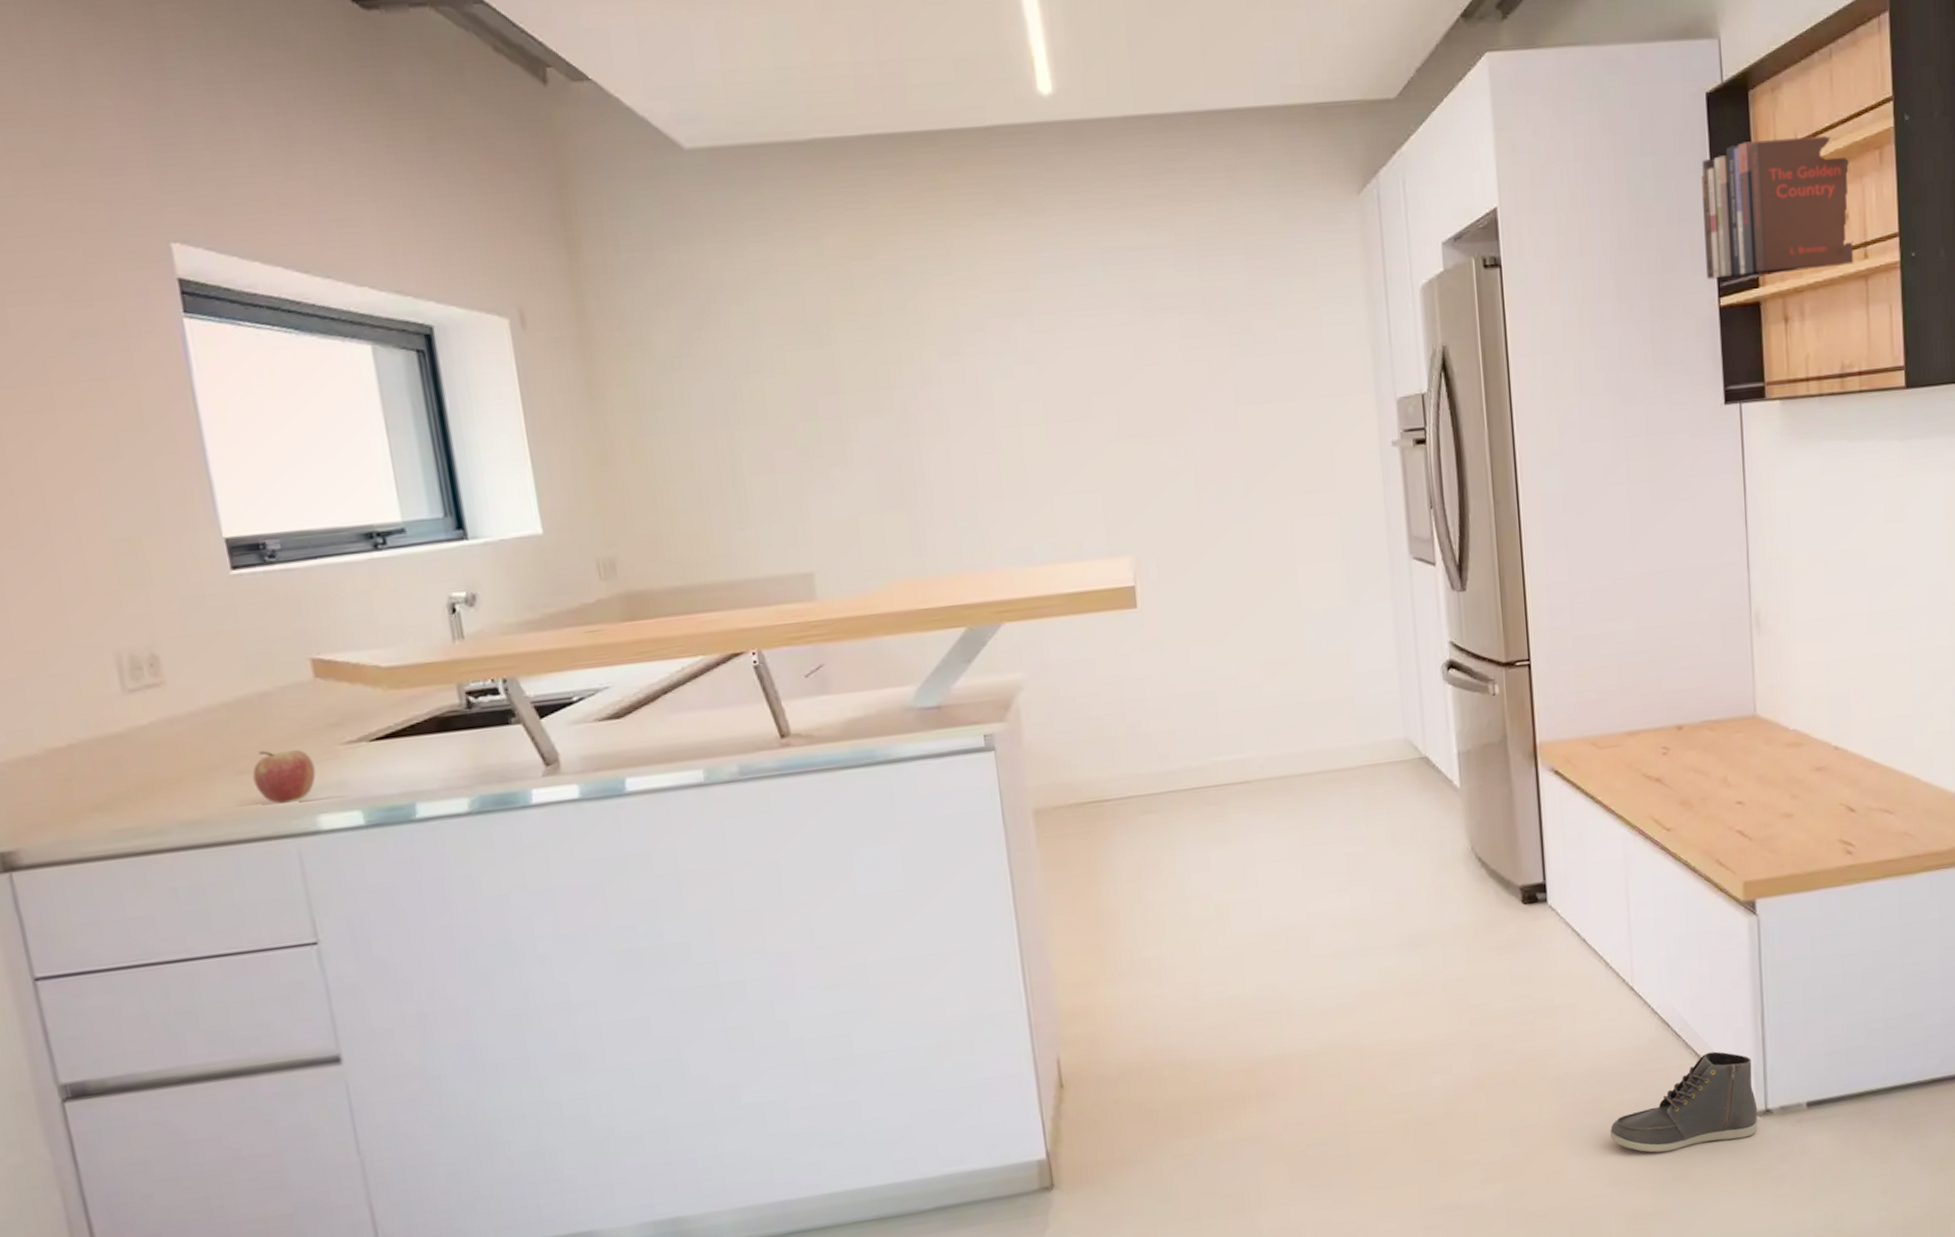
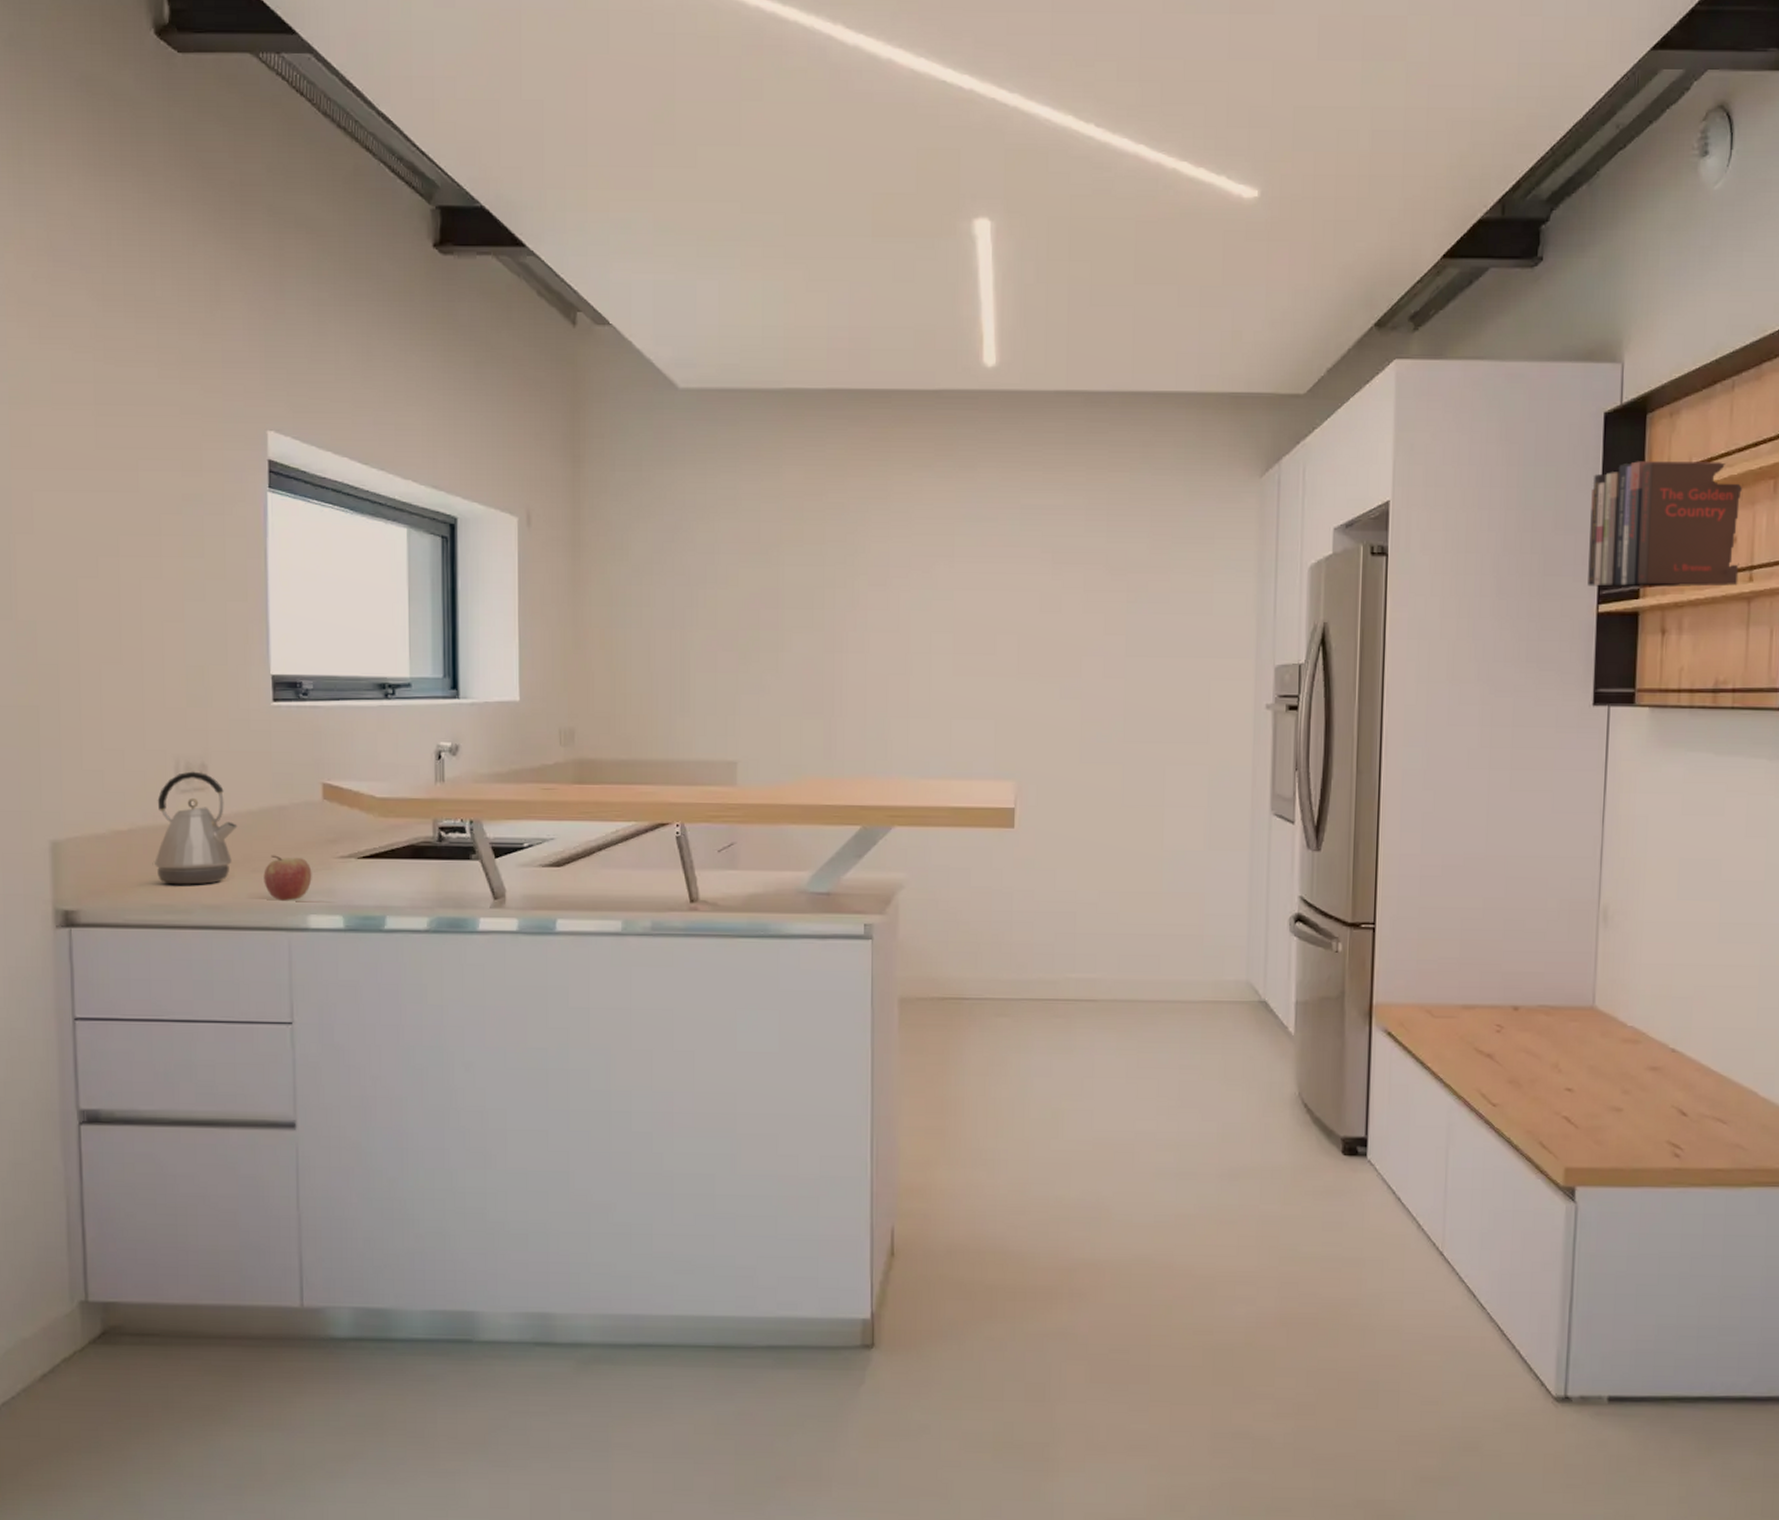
kettle: none [99,664,210,804] -> present [152,771,238,885]
sneaker: present [1610,1051,1758,1153] -> none [1405,1329,1557,1421]

